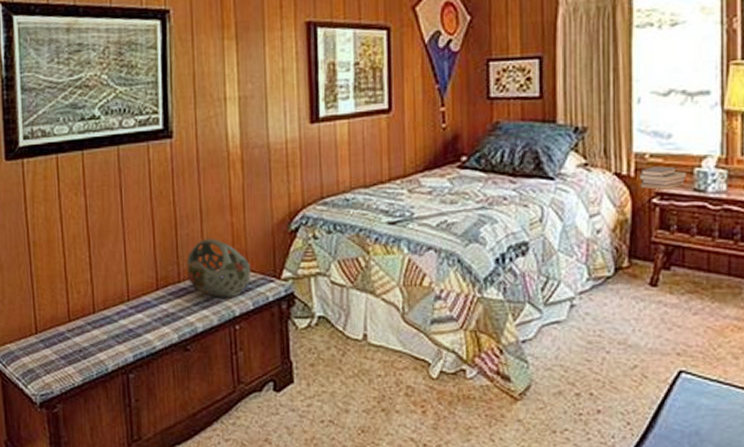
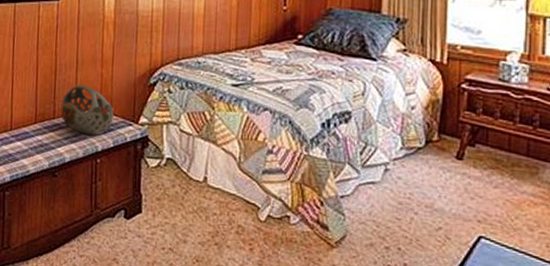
books: present [640,166,688,191] -> none [451,57,494,78]

